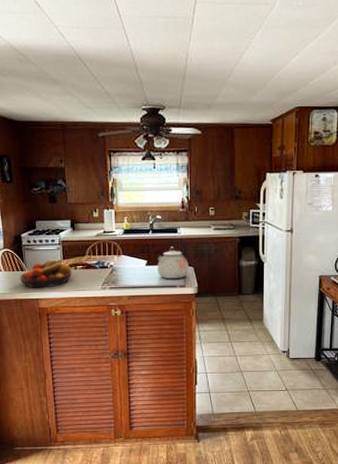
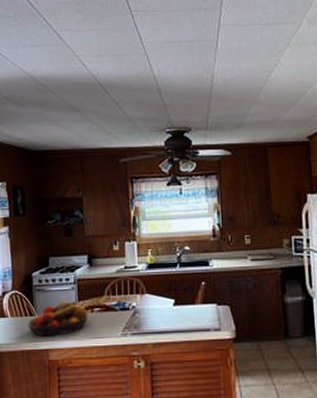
kettle: present [157,241,190,280] -> none [187,274,225,322]

